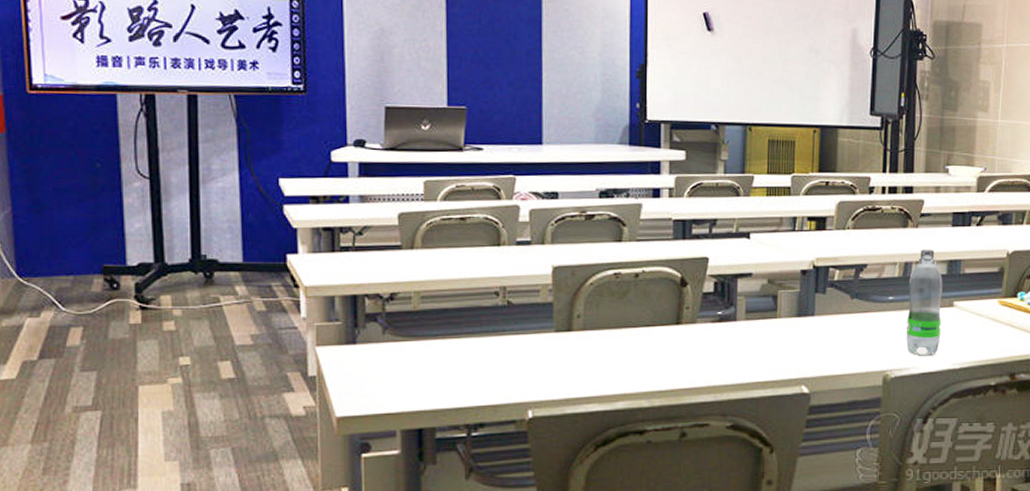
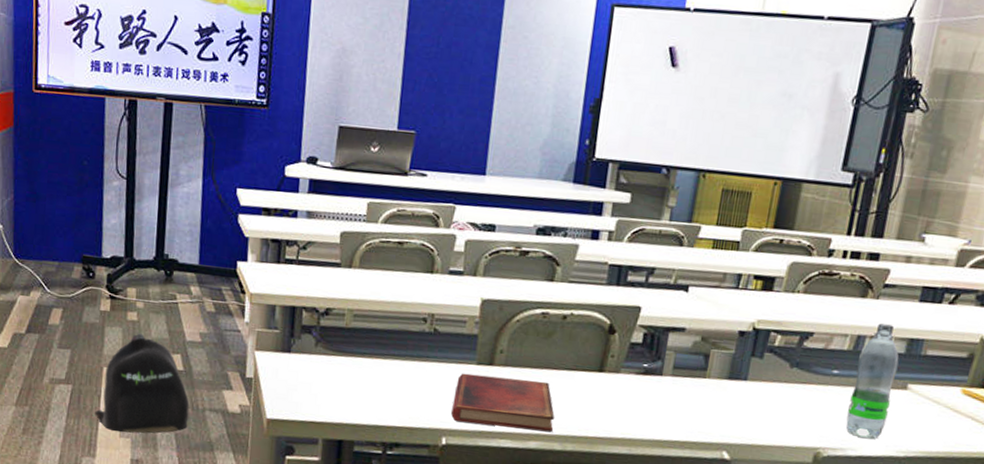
backpack: none [132,343,246,455] -> present [95,333,190,433]
diary: none [535,341,638,392] -> present [451,373,554,432]

